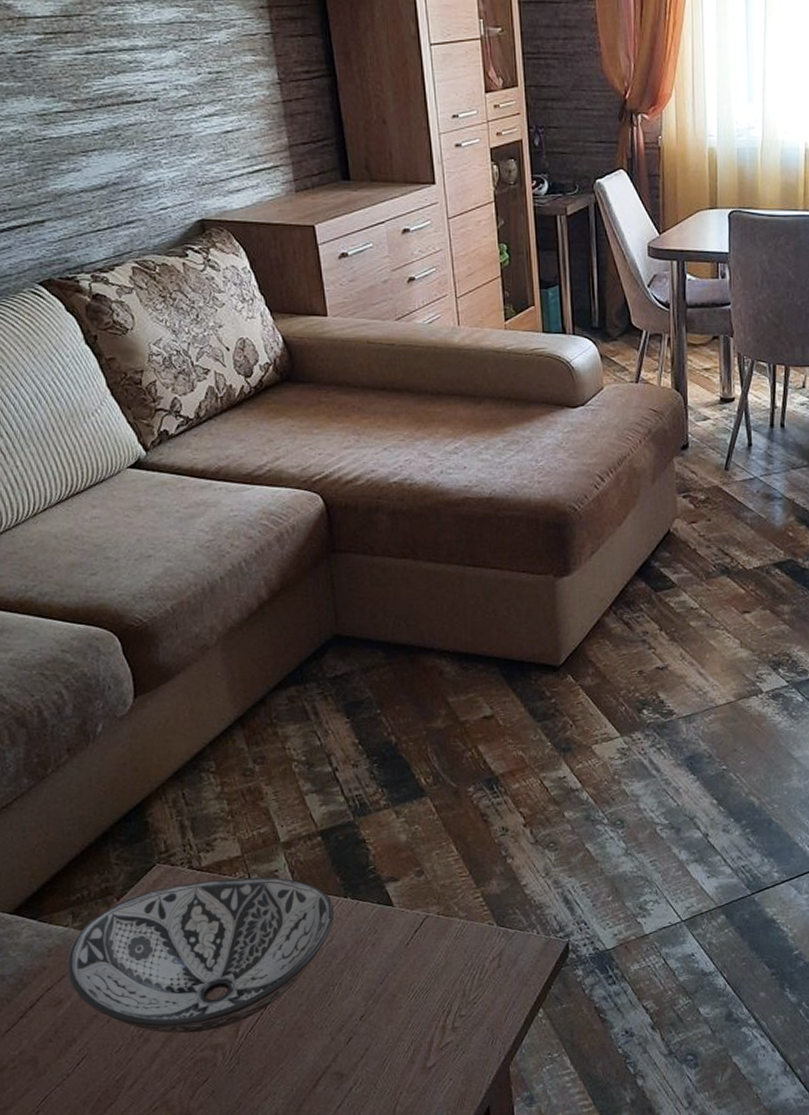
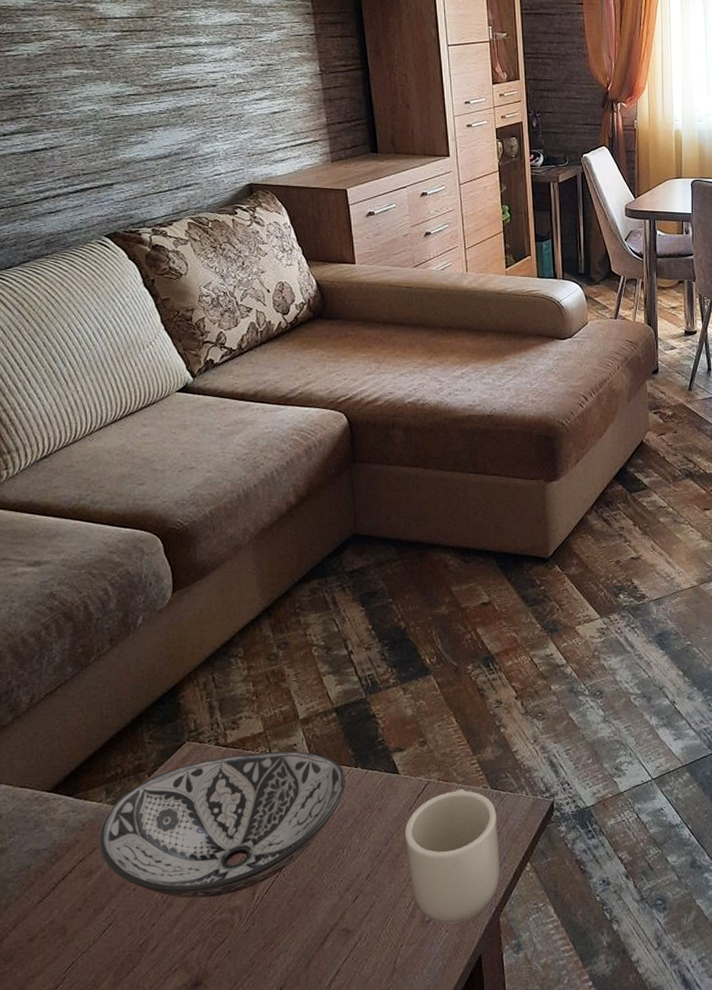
mug: none [401,925,510,1072] -> present [404,789,501,924]

